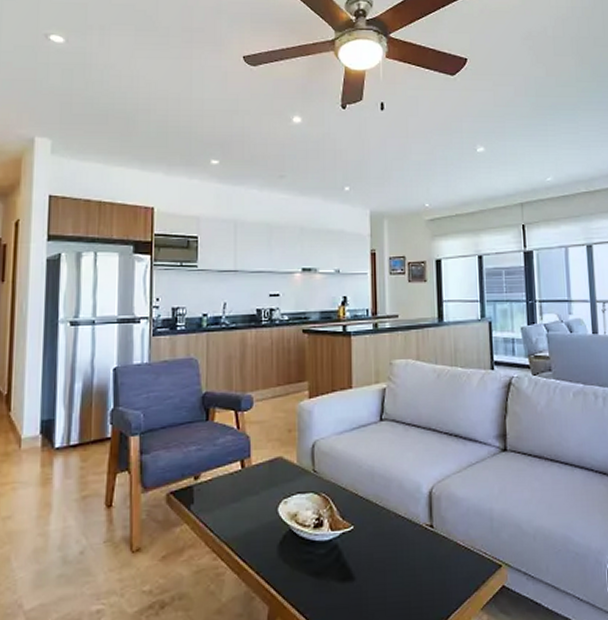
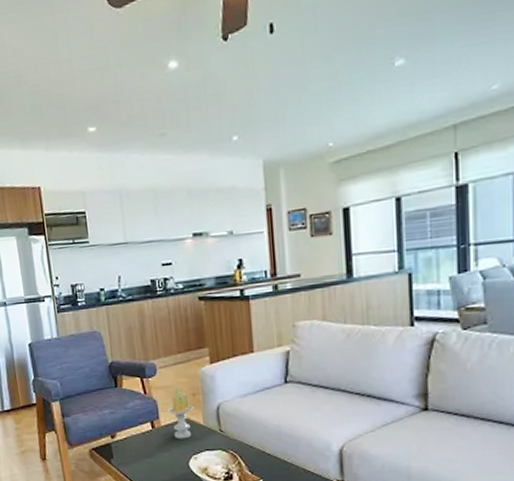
candle: none [259,421,288,481] -> present [166,386,194,439]

